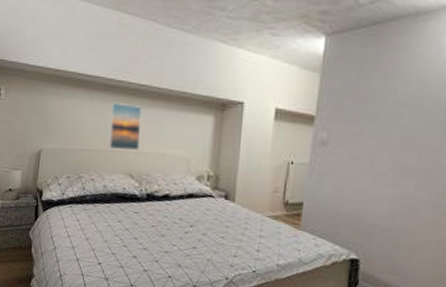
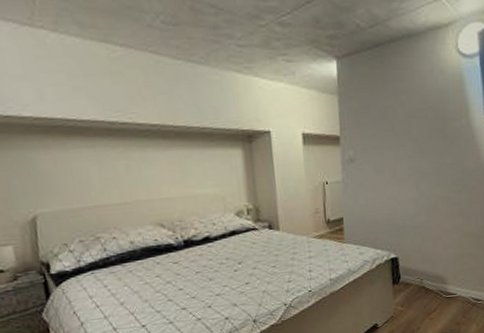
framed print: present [108,103,142,150] -> none [120,148,165,201]

